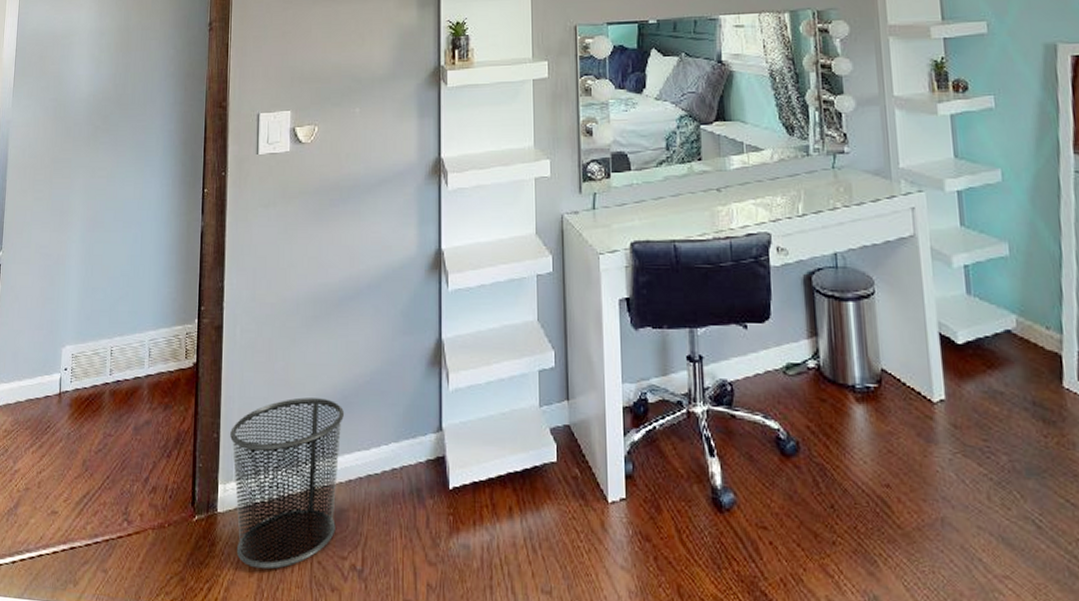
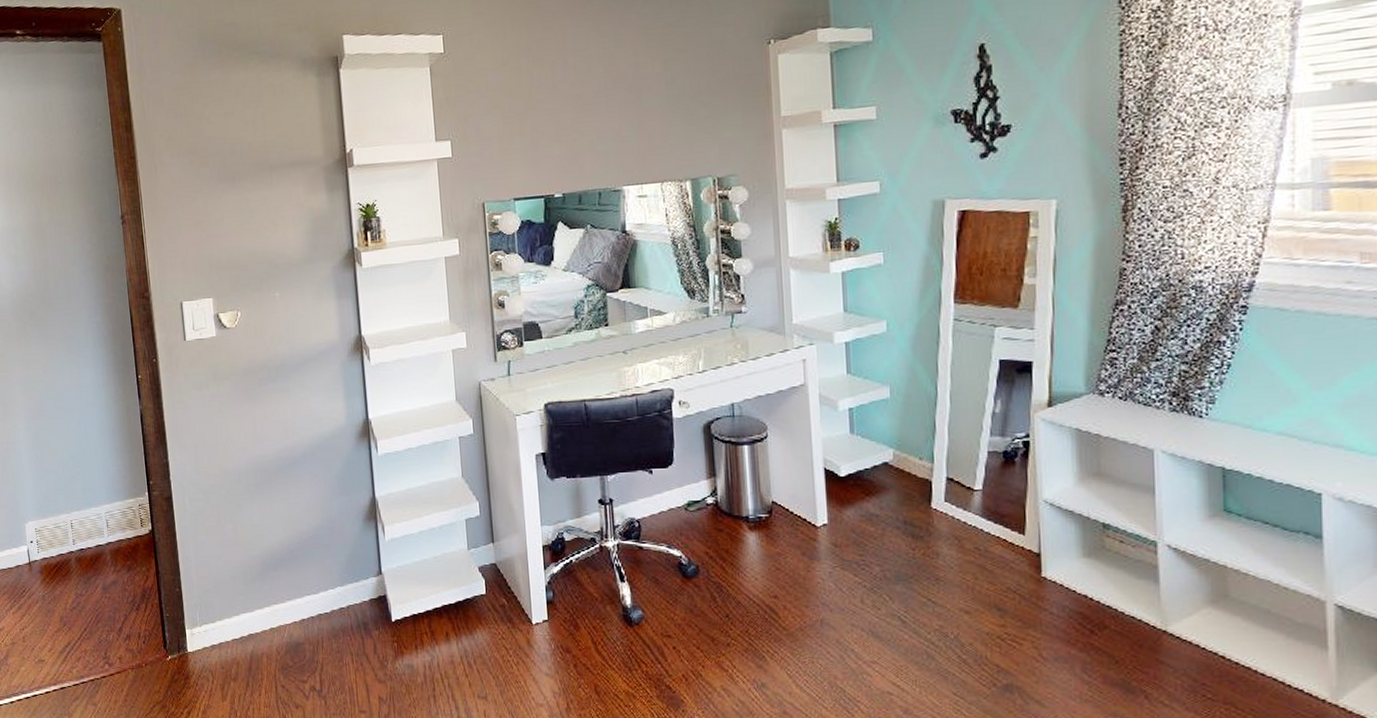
waste bin: present [230,397,344,570] -> none [191,554,295,695]

